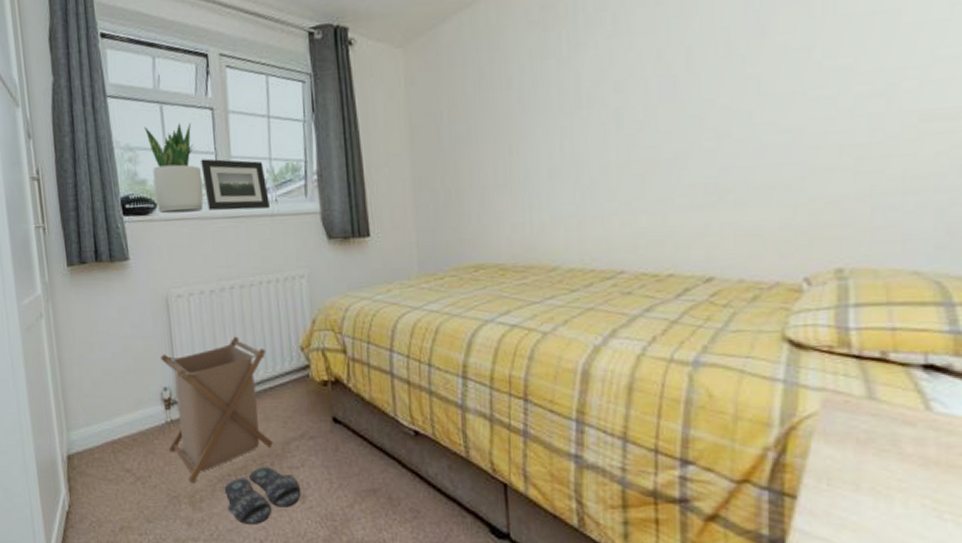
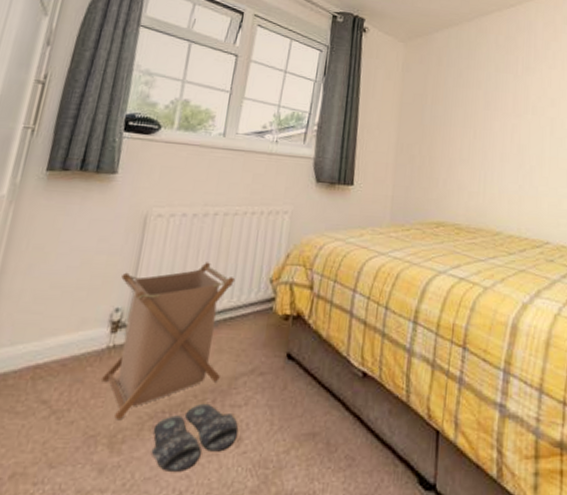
planter: present [144,122,203,214] -> none [161,57,215,140]
picture frame: present [201,158,270,211] -> none [211,95,272,148]

